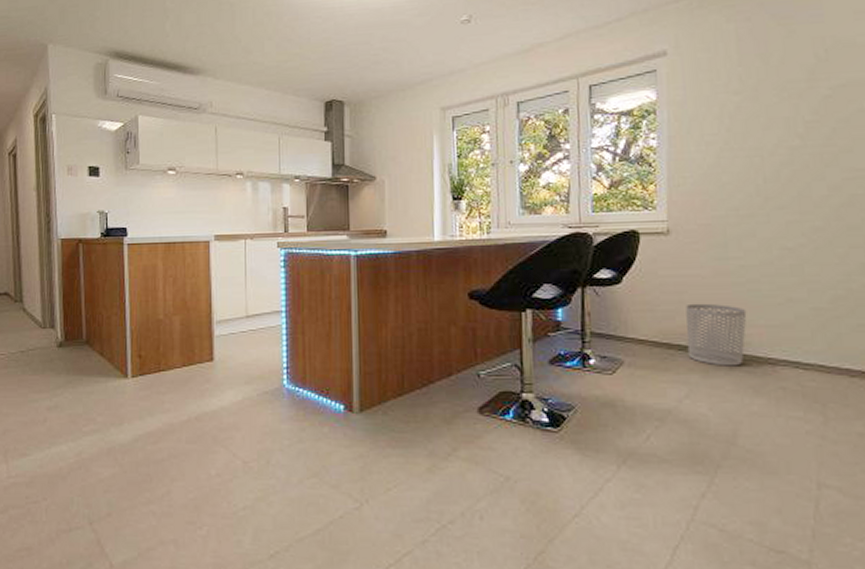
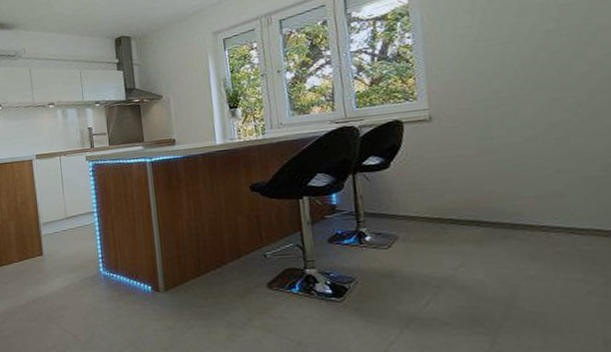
waste bin: present [685,303,747,366] -> none [453,180,517,236]

